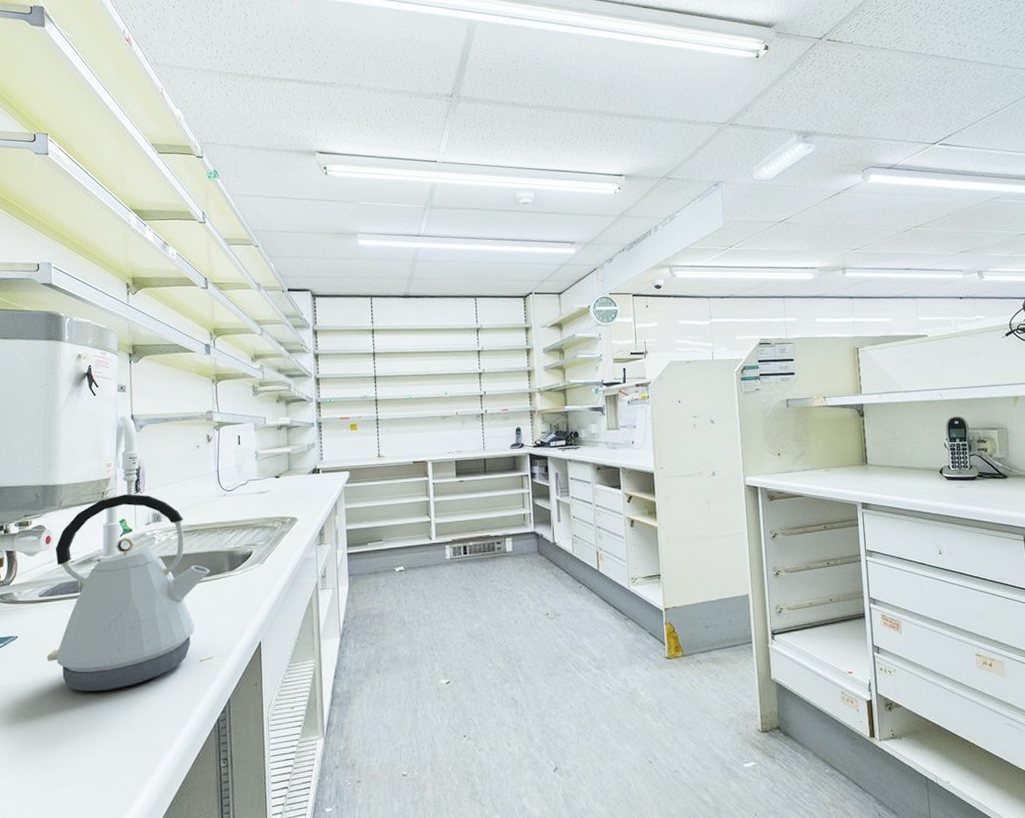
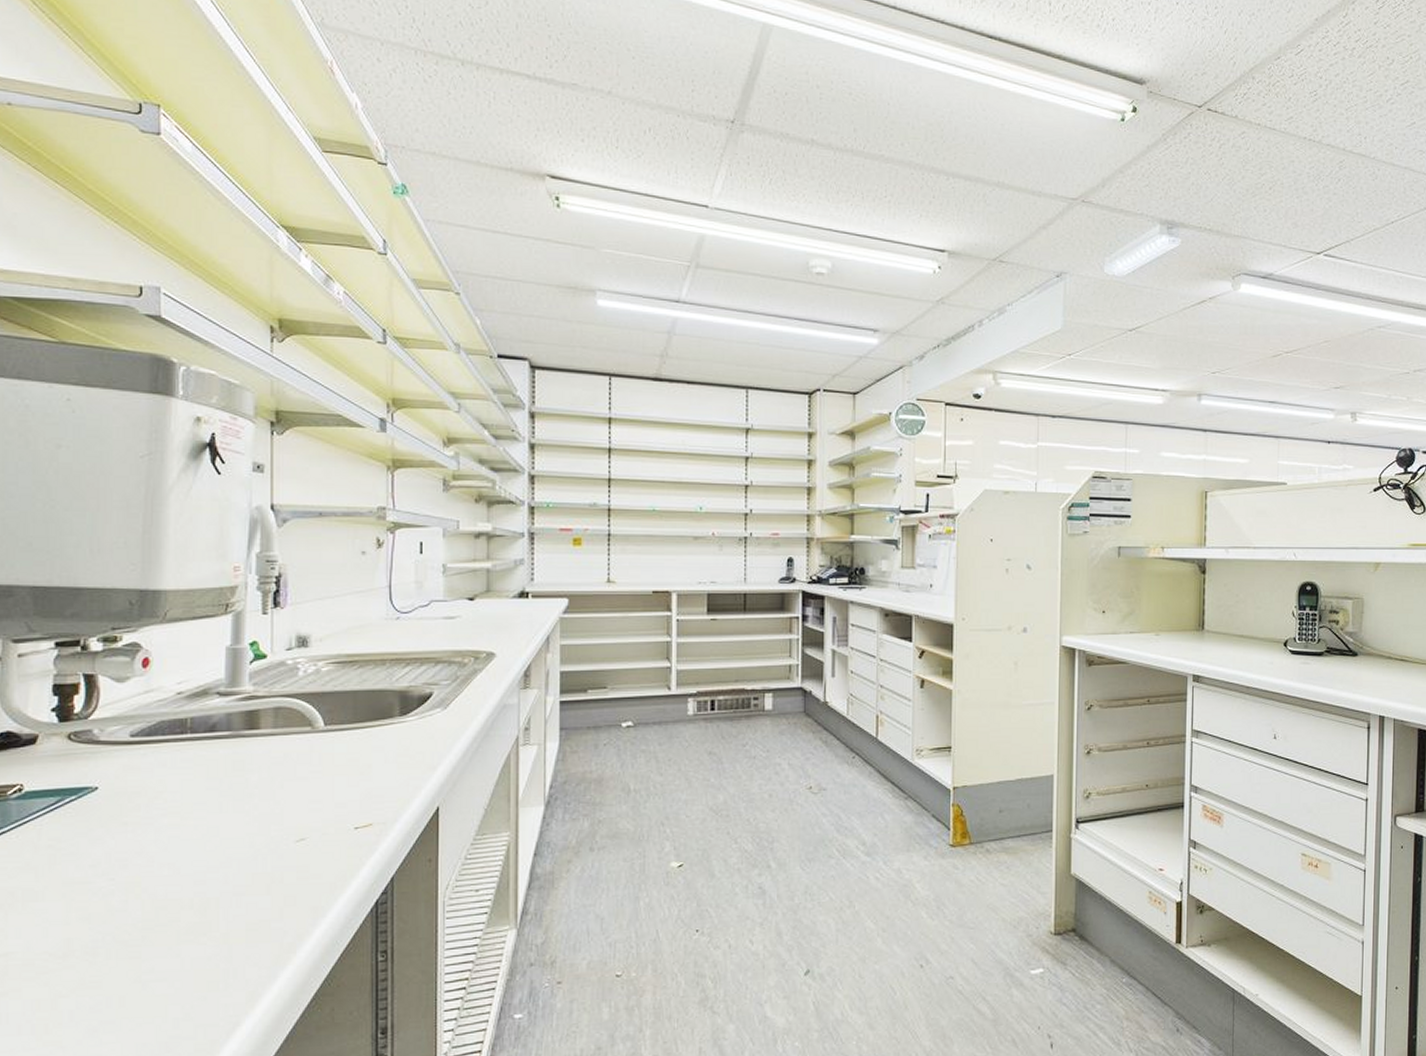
kettle: present [47,494,210,692] -> none [139,609,374,862]

